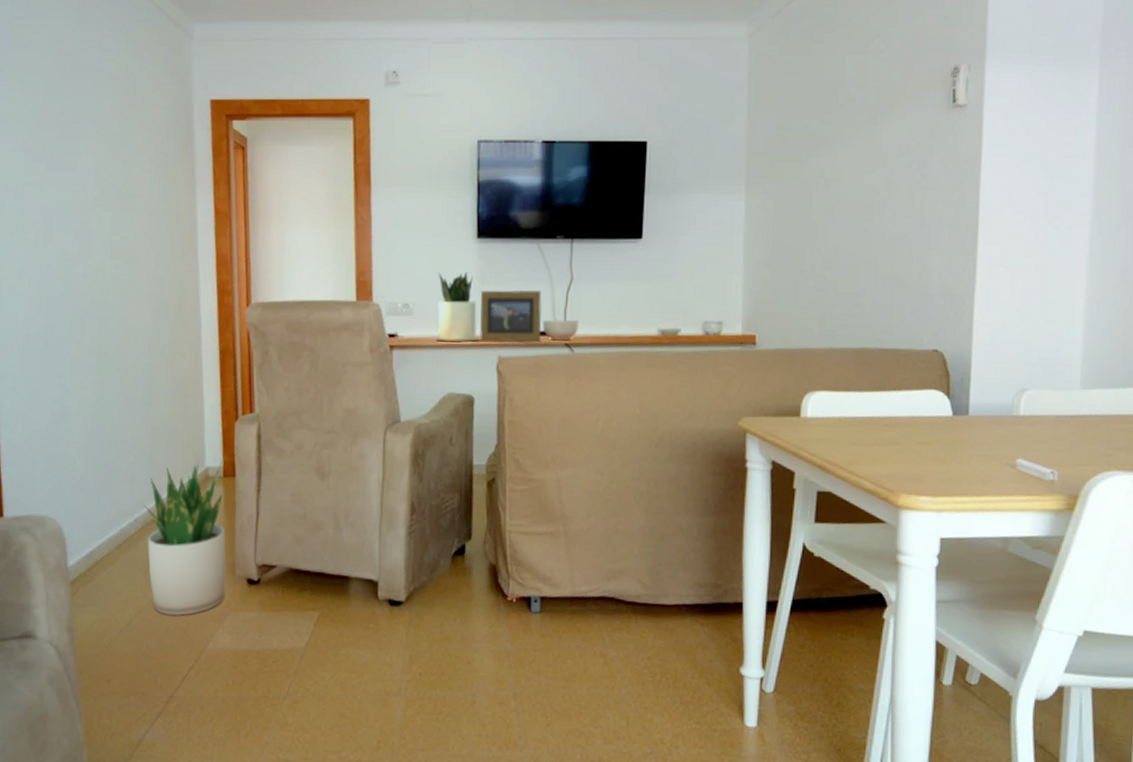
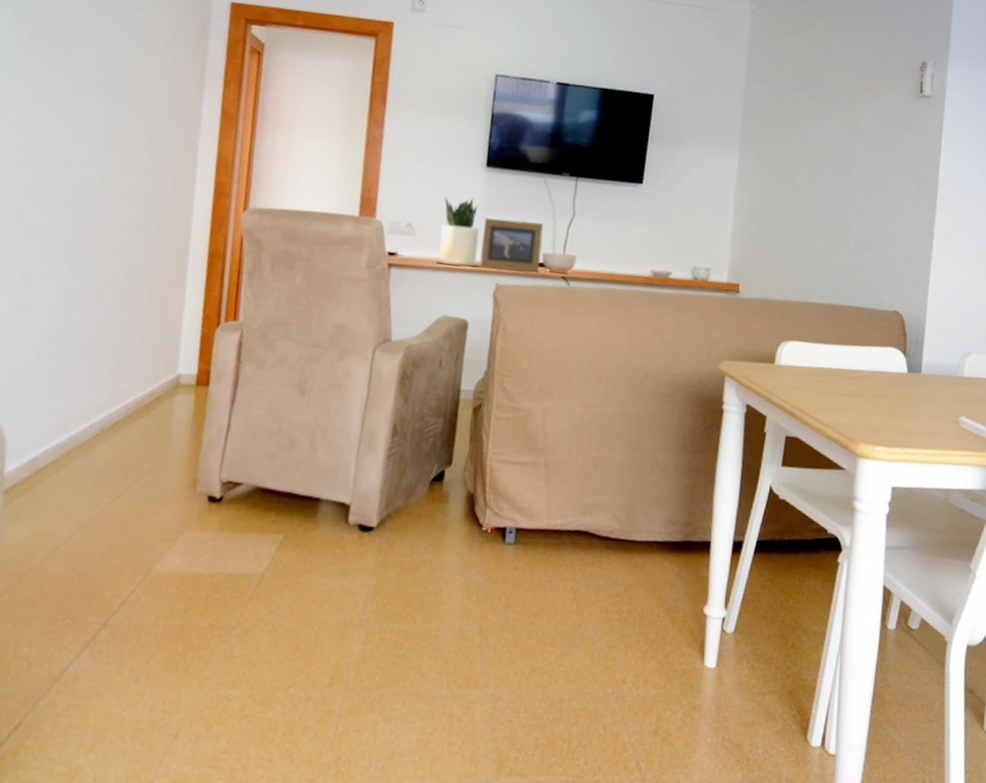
planter: present [144,460,226,616] -> none [97,367,199,534]

